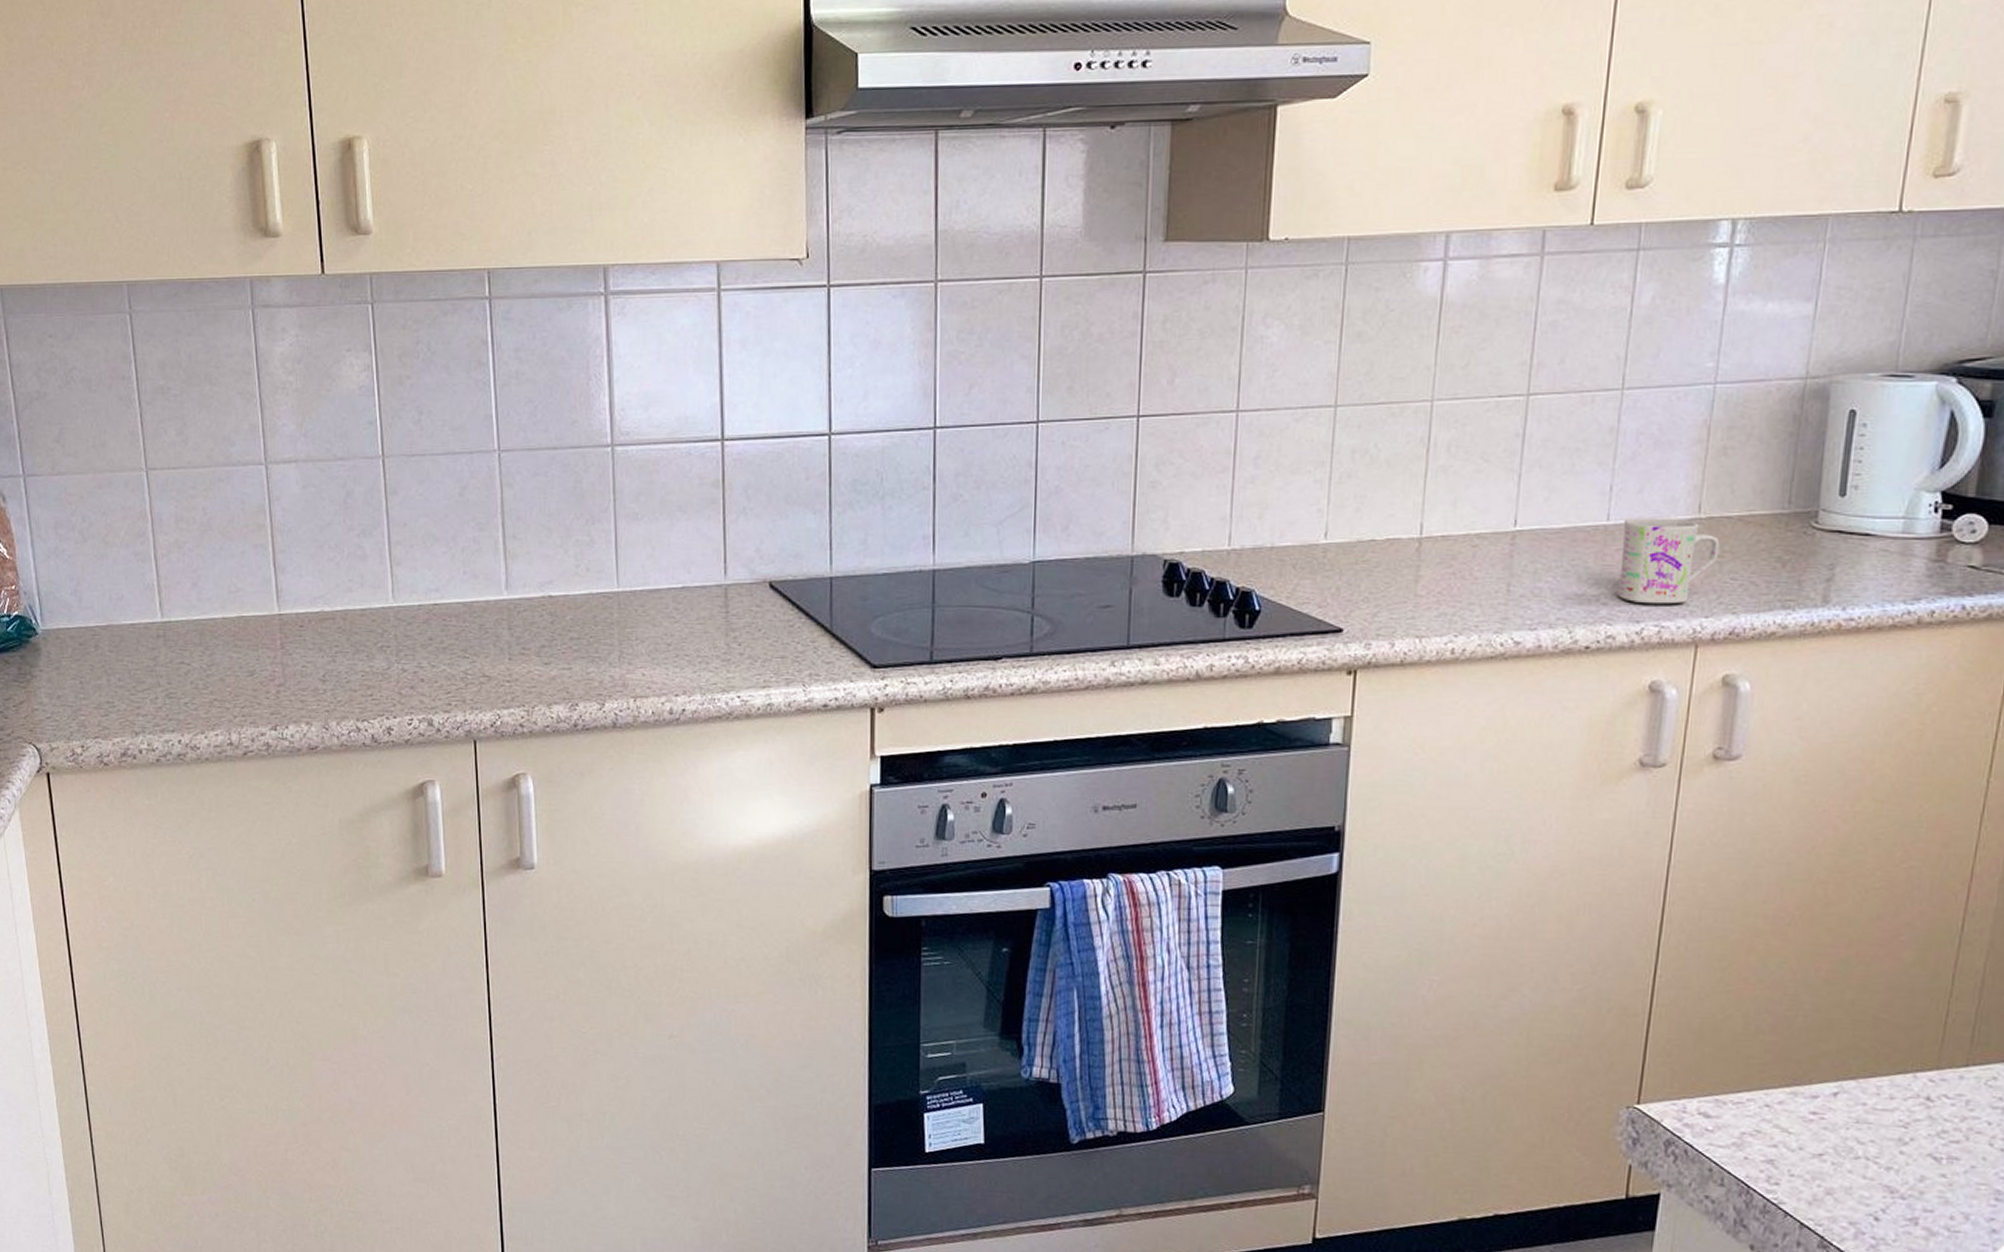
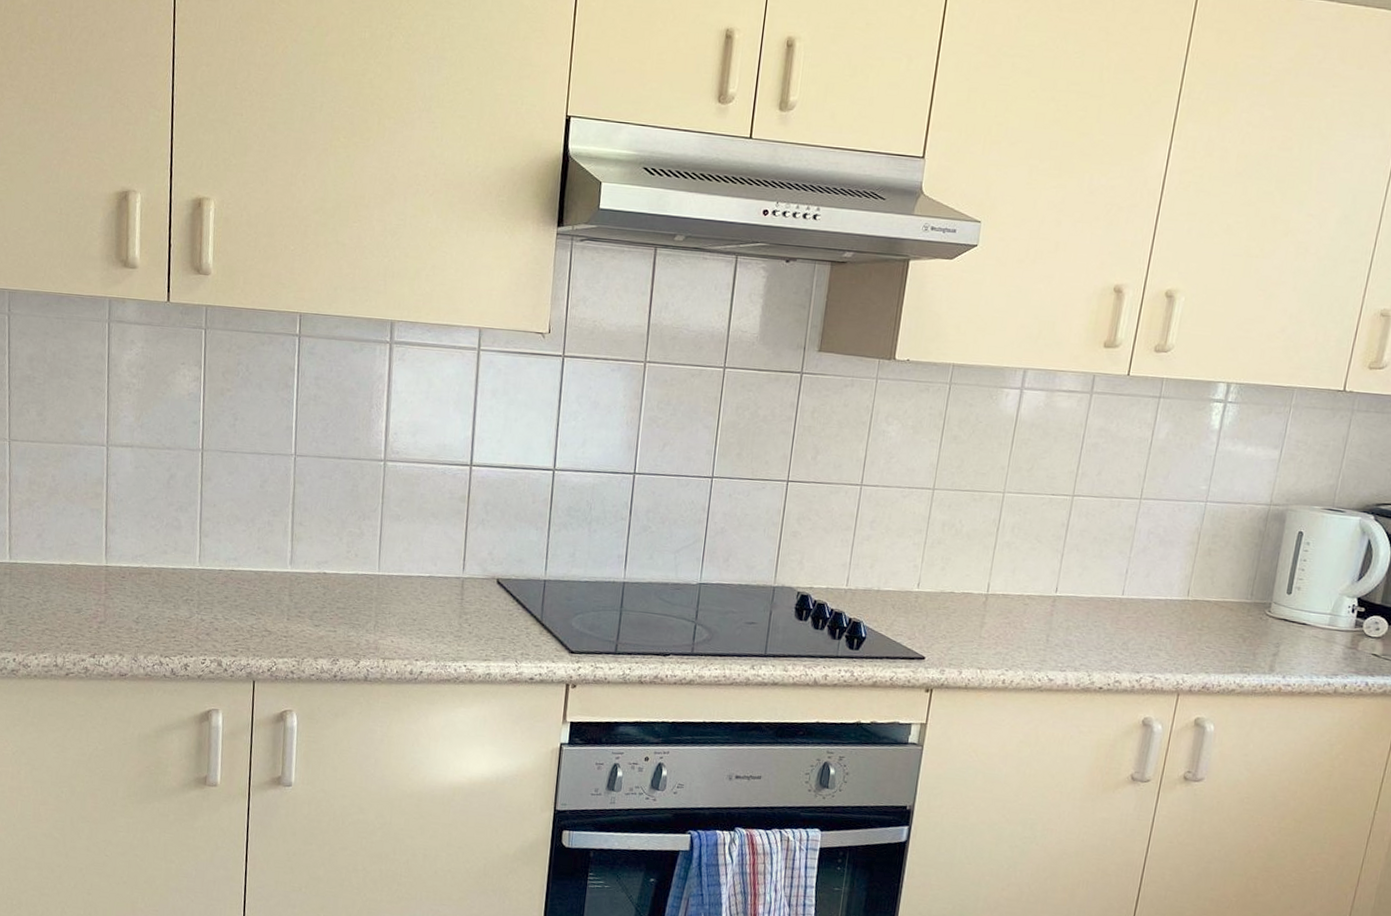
mug: present [1618,517,1720,605] -> none [1125,594,1201,662]

